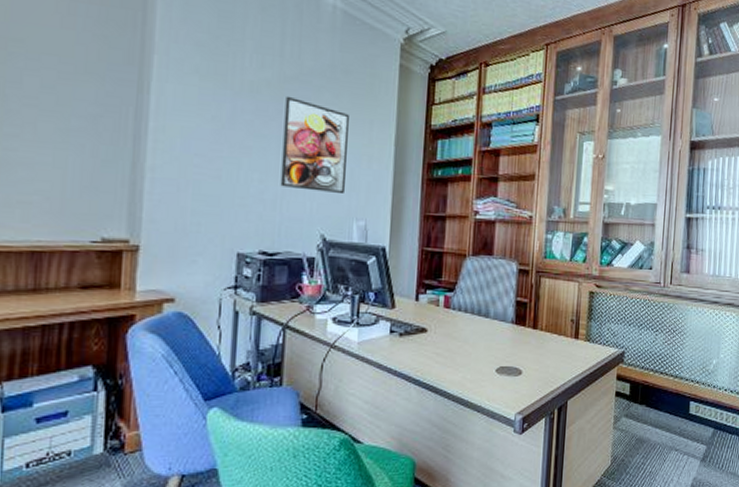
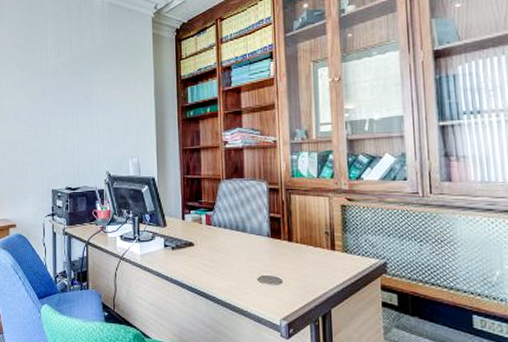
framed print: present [280,96,349,193] -> none [75,72,120,139]

